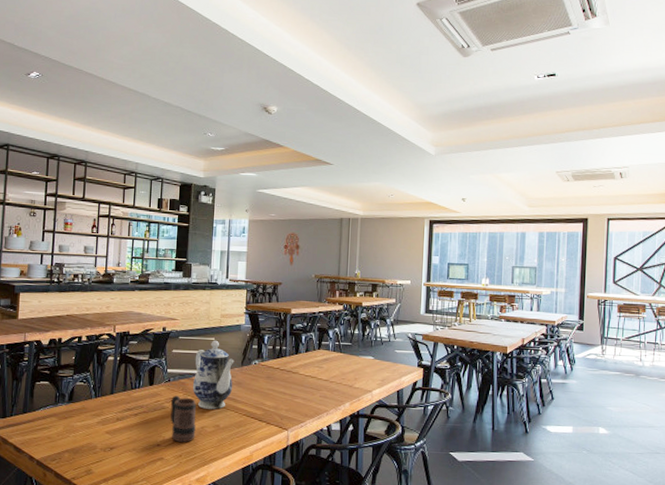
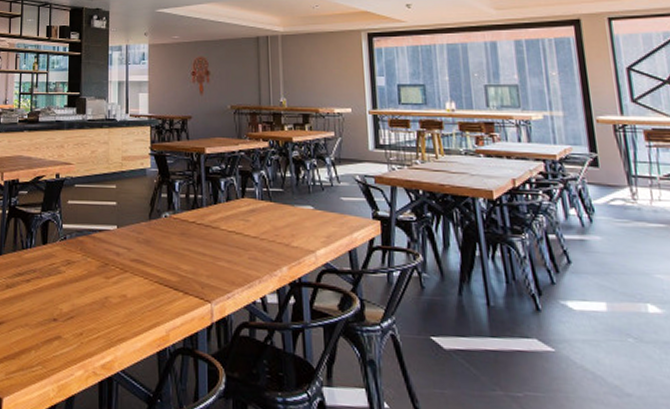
mug: present [170,395,196,442] -> none [68,257,98,317]
teapot: present [192,340,235,410] -> none [92,188,141,275]

